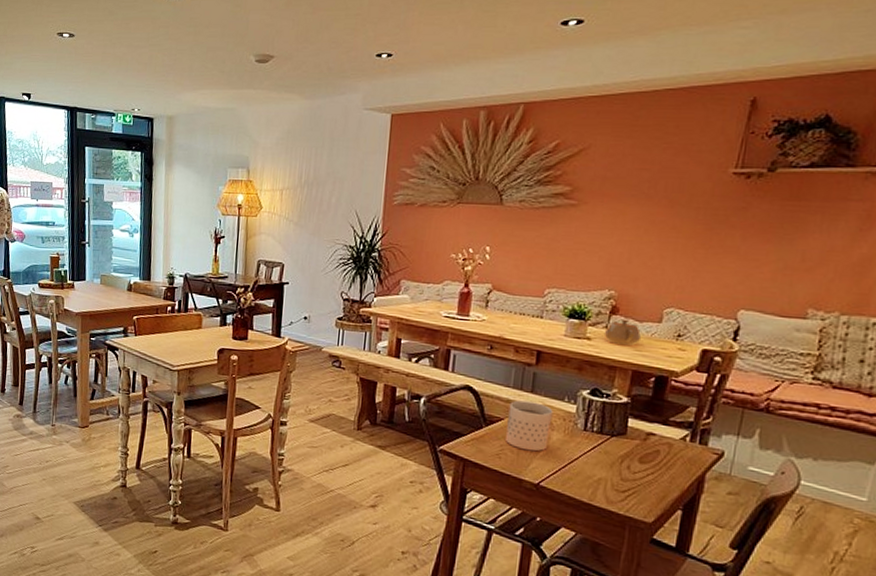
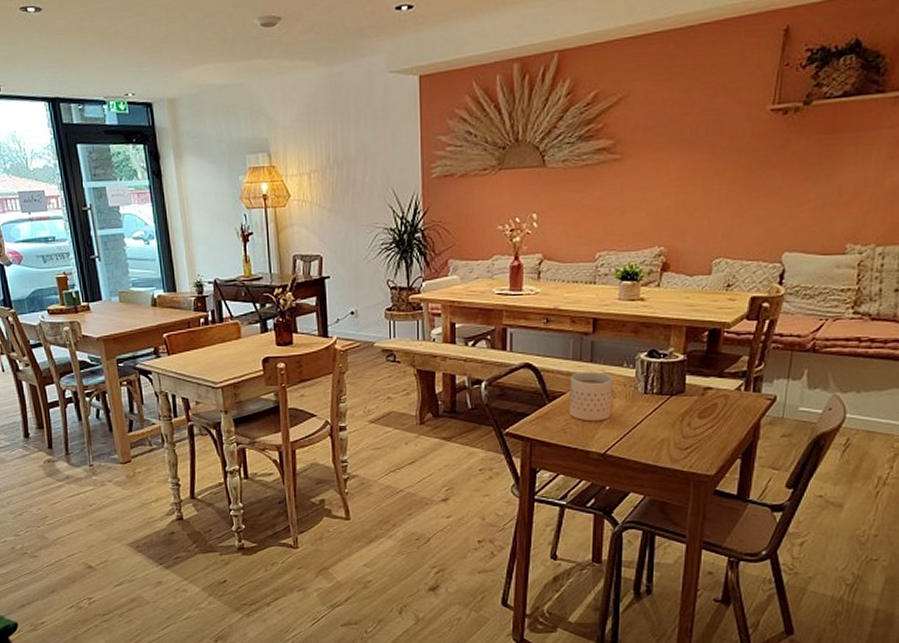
teapot: present [603,319,641,347] -> none [656,275,692,303]

